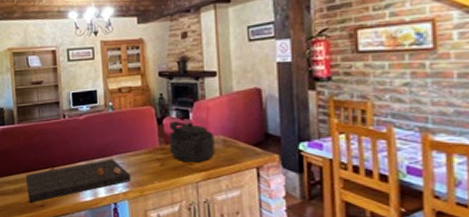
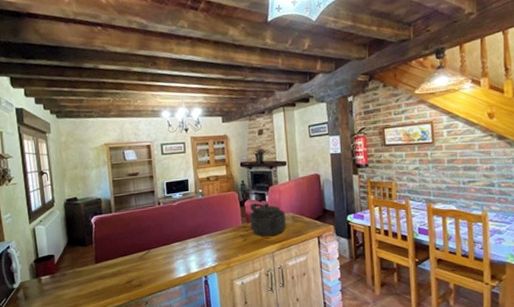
cutting board: present [26,159,131,203] -> none [124,238,219,284]

